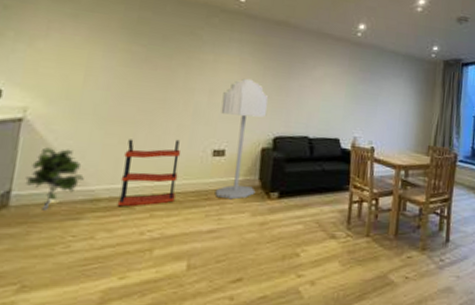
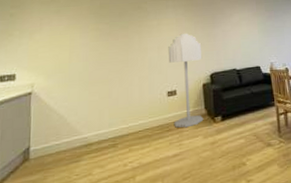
indoor plant: present [25,147,84,210] -> none [38,109,79,159]
shelving unit: present [117,139,181,206] -> none [104,88,145,146]

